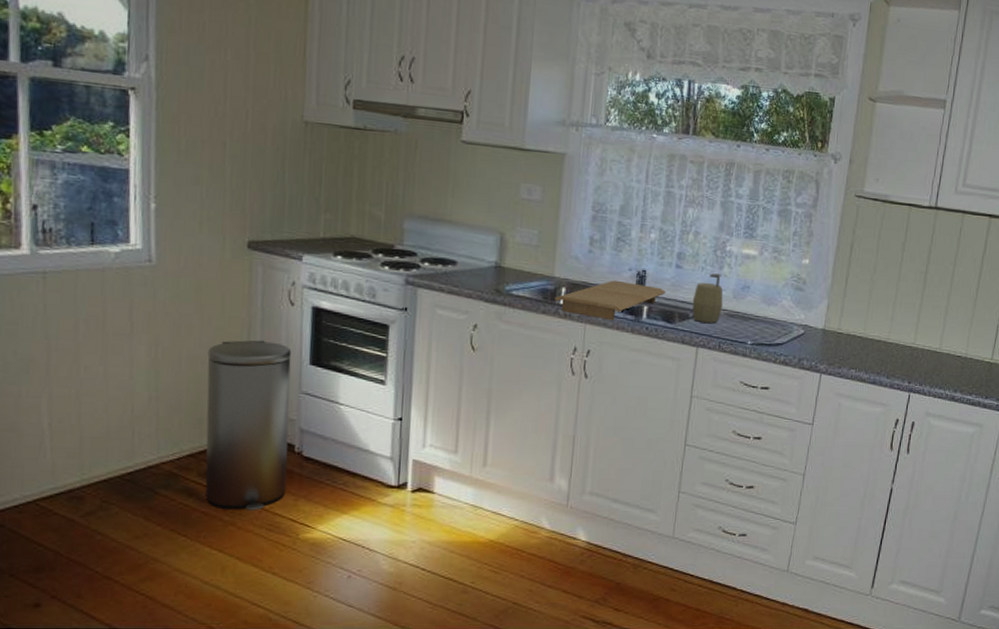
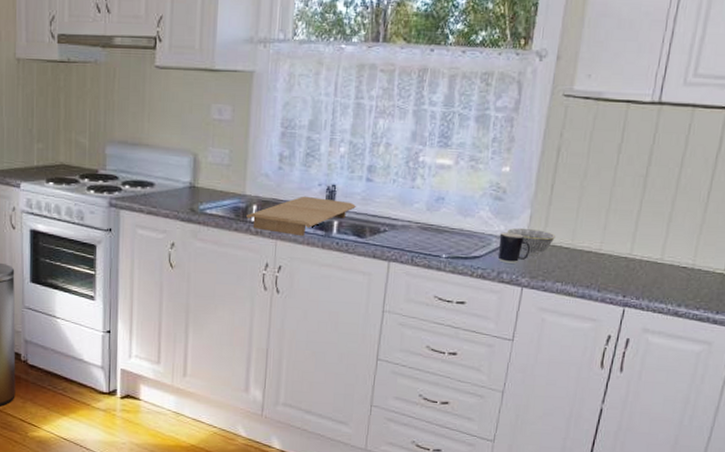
soap dispenser: present [692,273,723,324] -> none [383,185,416,238]
mug: none [798,321,828,351] -> present [497,232,531,263]
bowl: none [806,317,850,344] -> present [507,227,556,256]

